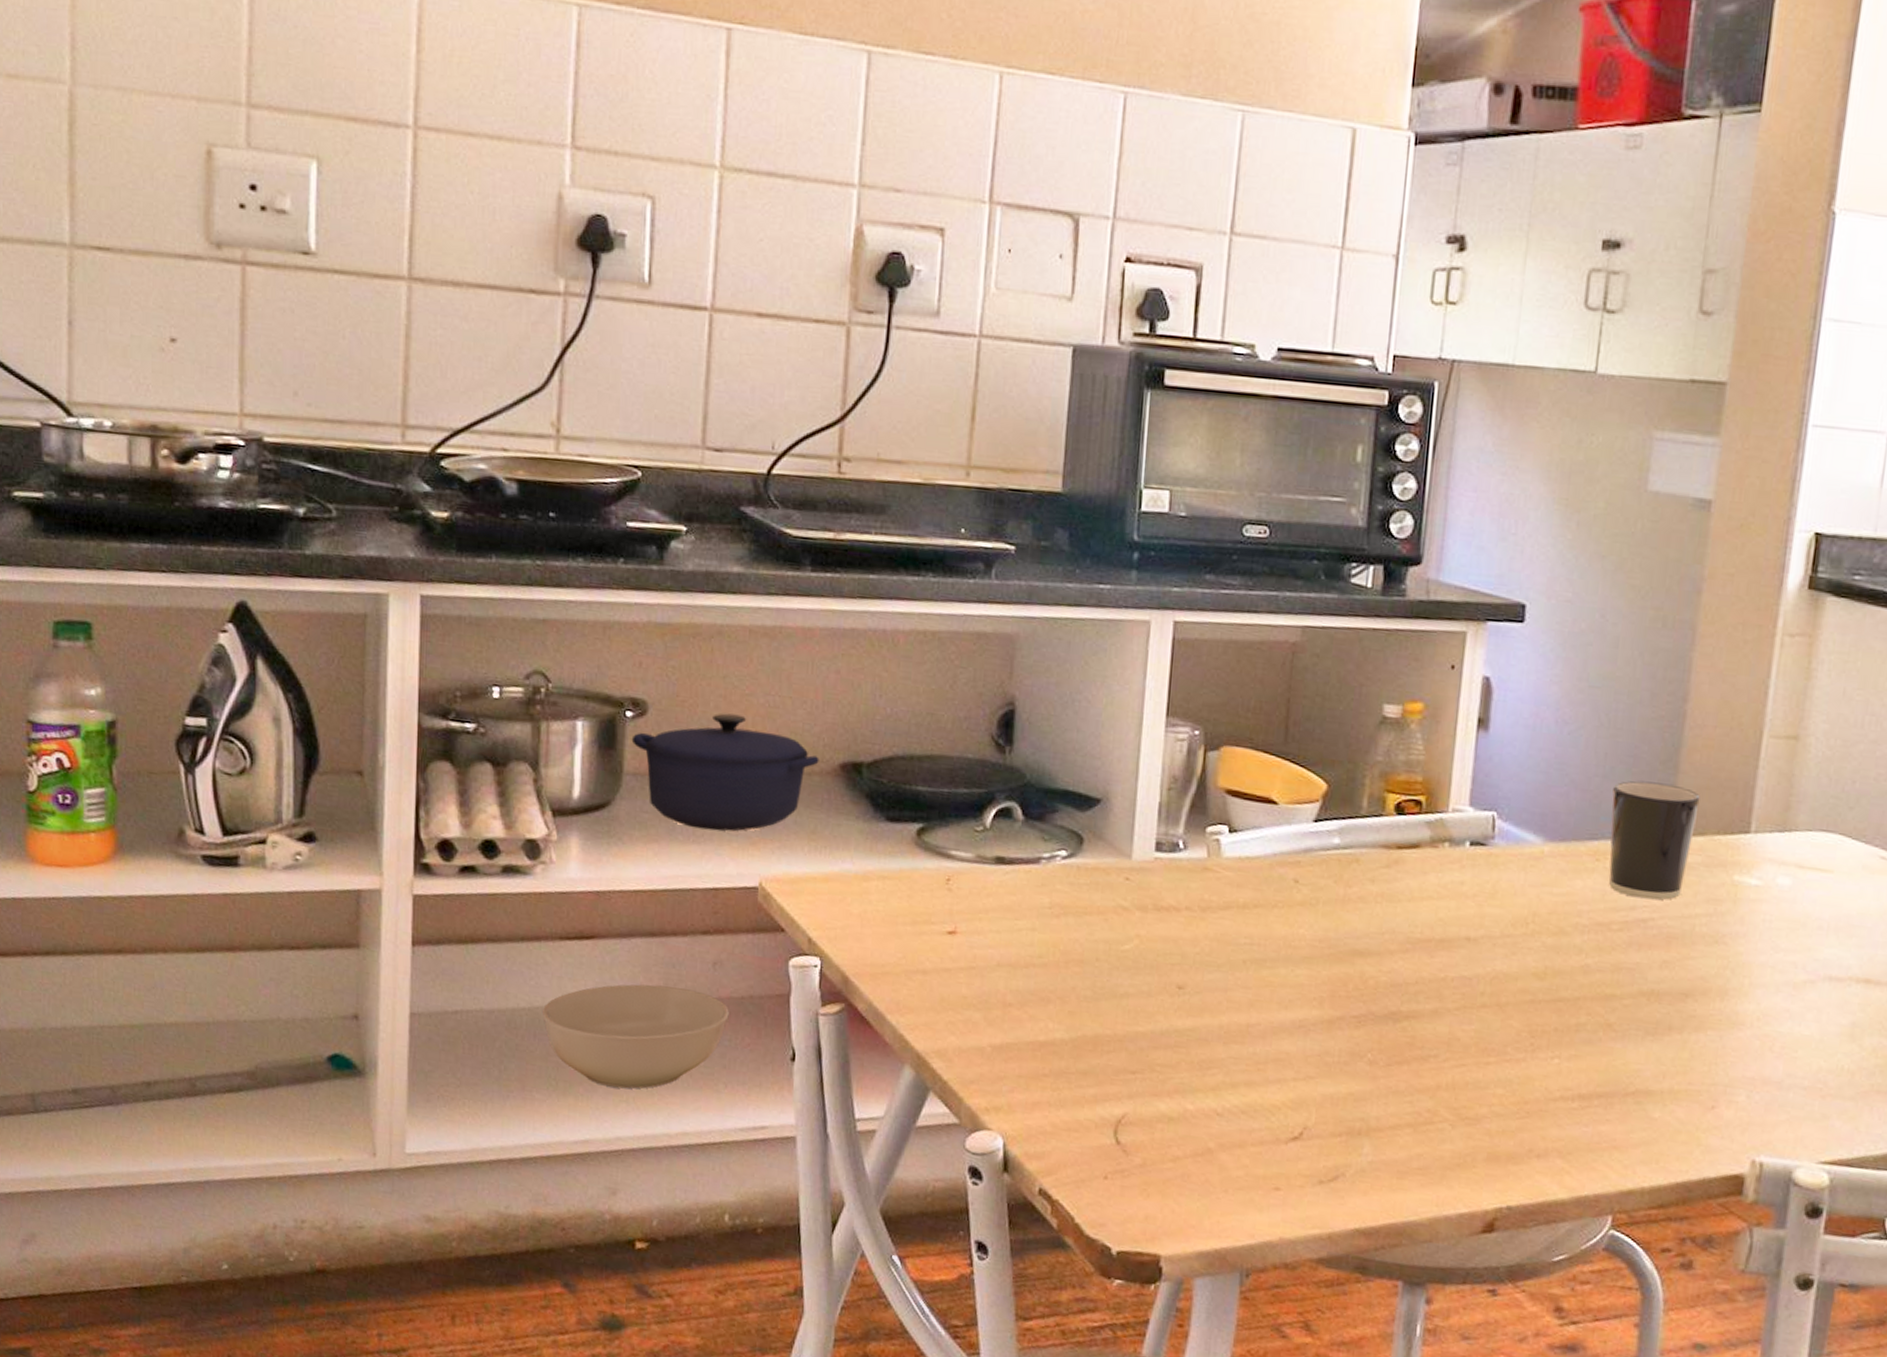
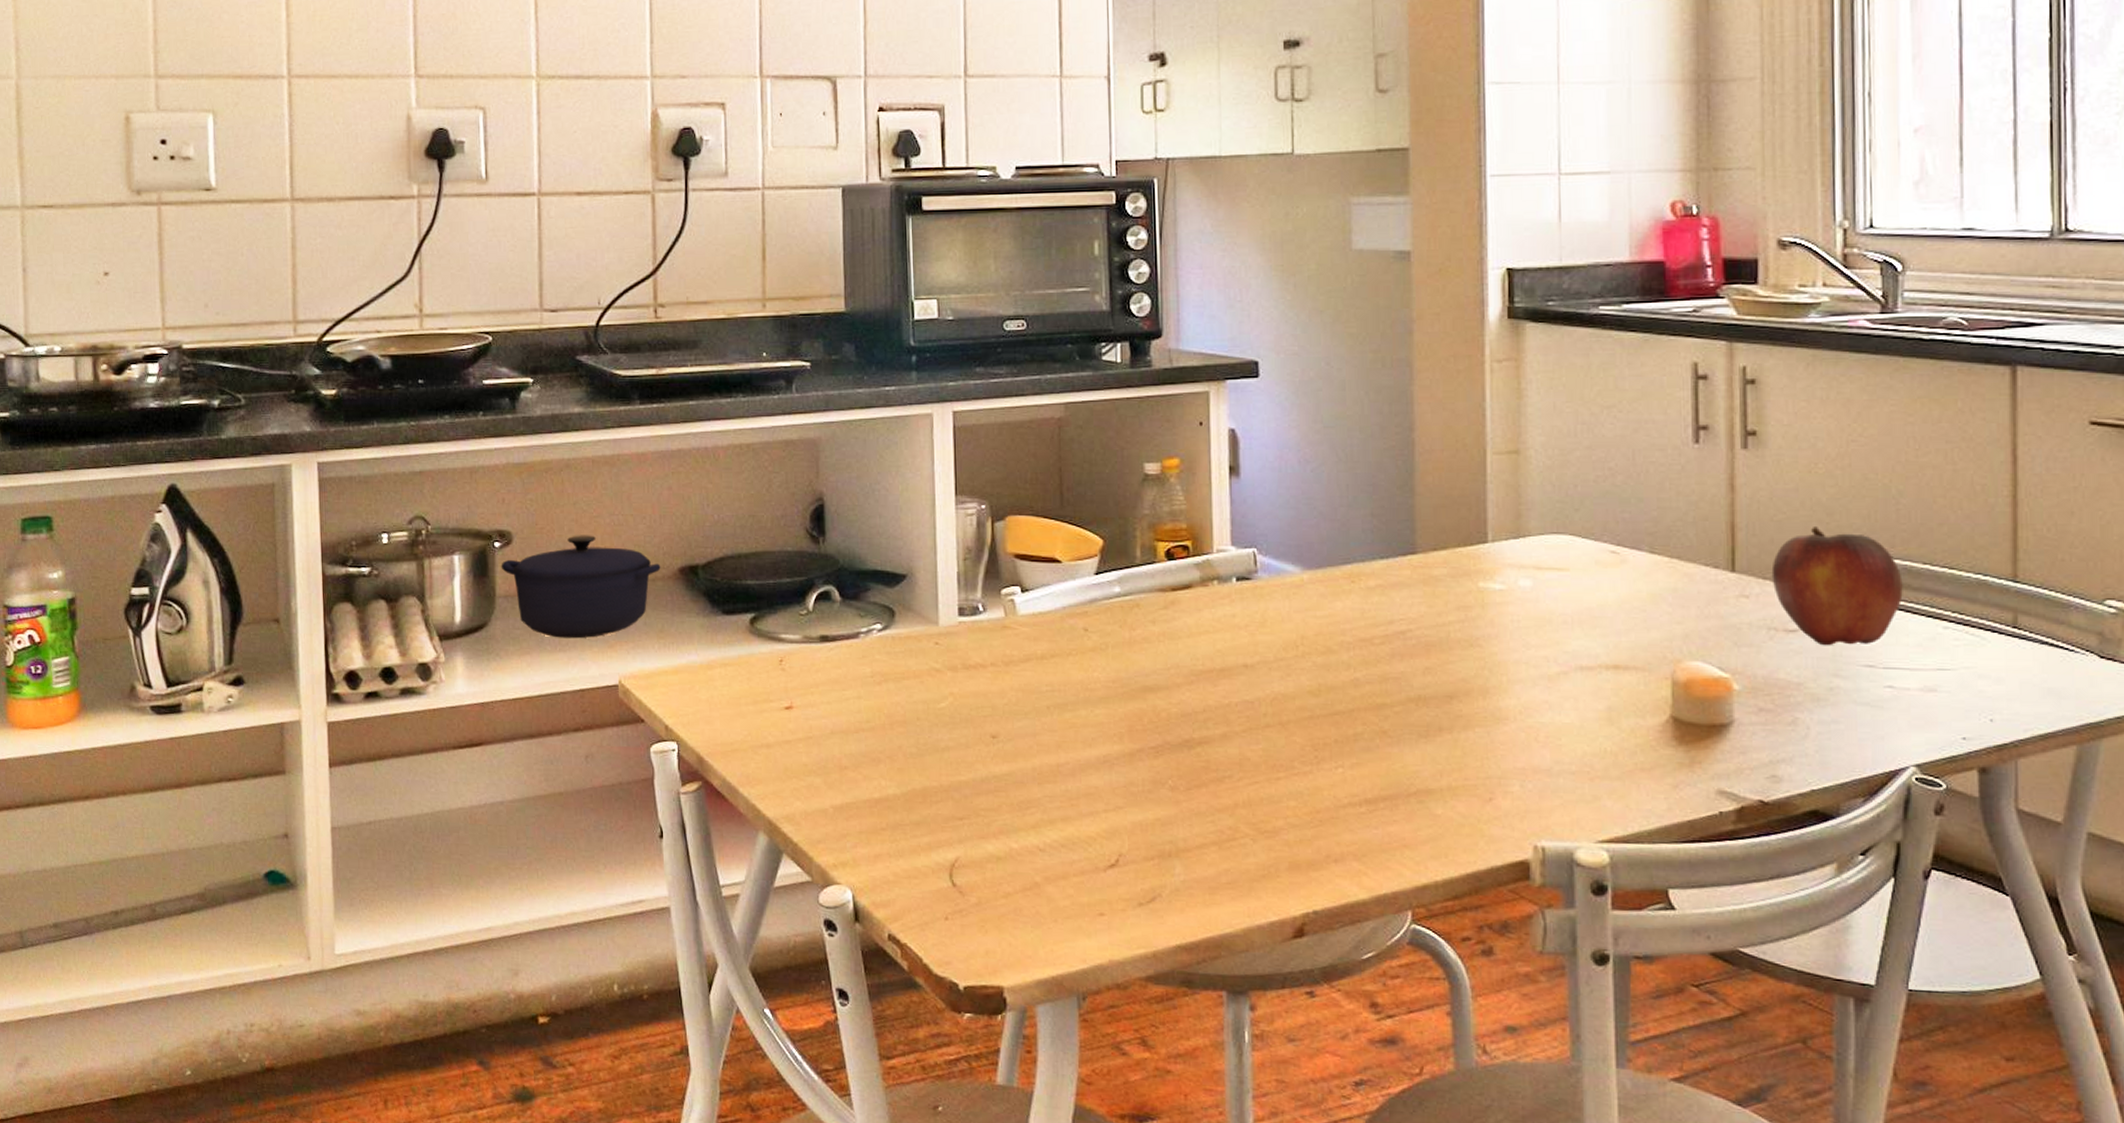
bowl: present [541,984,729,1089] -> none [442,781,603,878]
mug: present [1608,780,1700,901] -> none [1358,506,1438,613]

